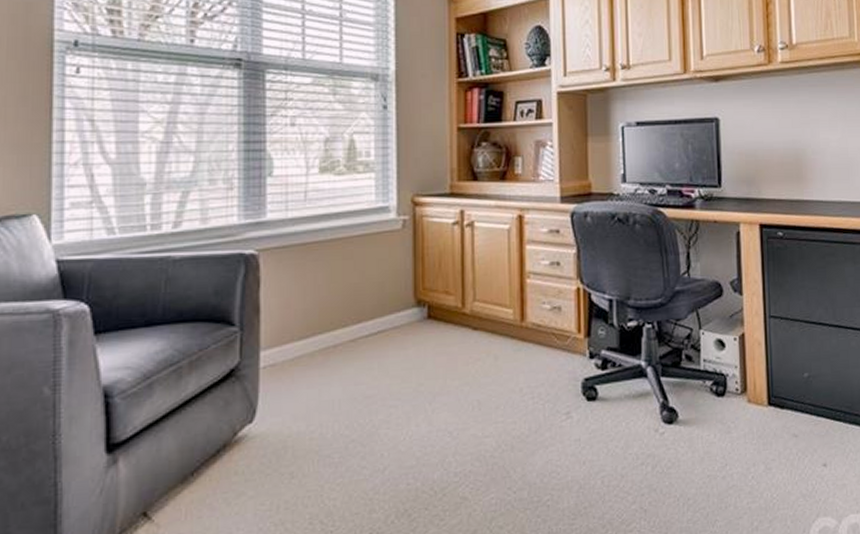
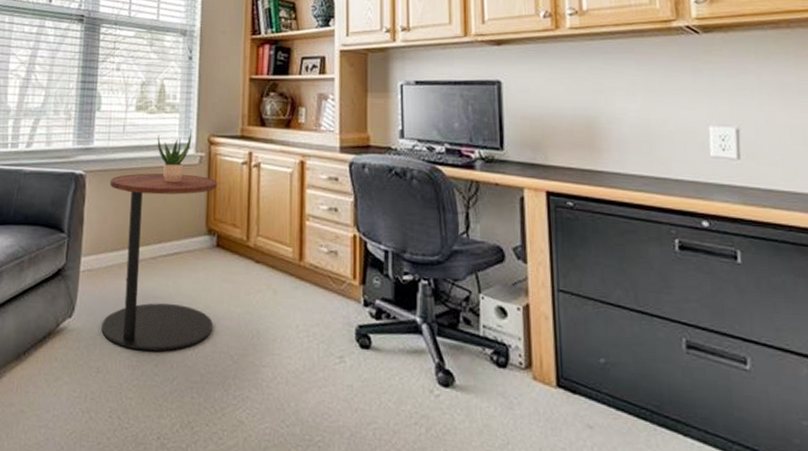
side table: none [291,241,427,445] -> present [101,173,218,352]
potted plant: none [349,188,392,254] -> present [157,128,193,183]

